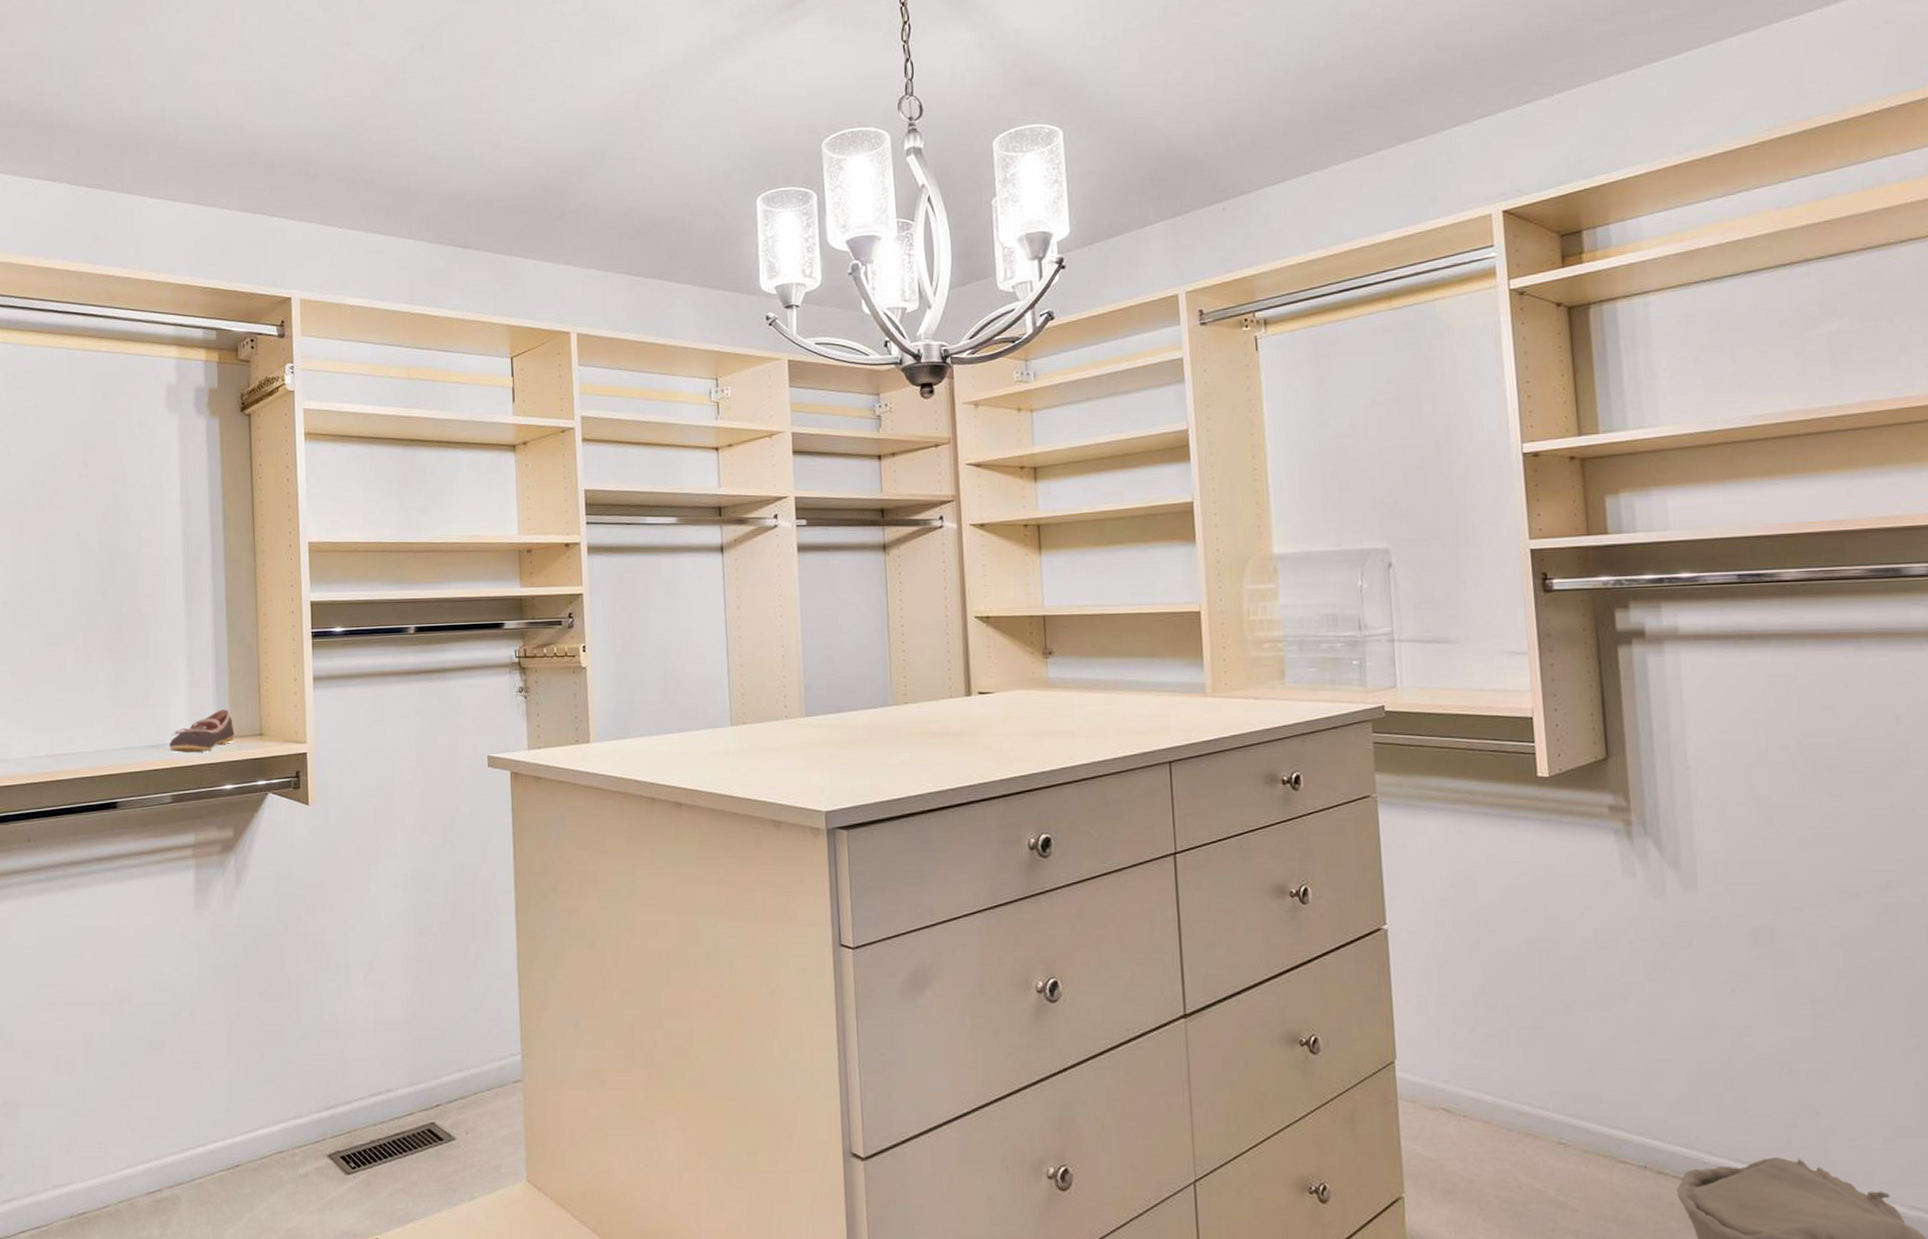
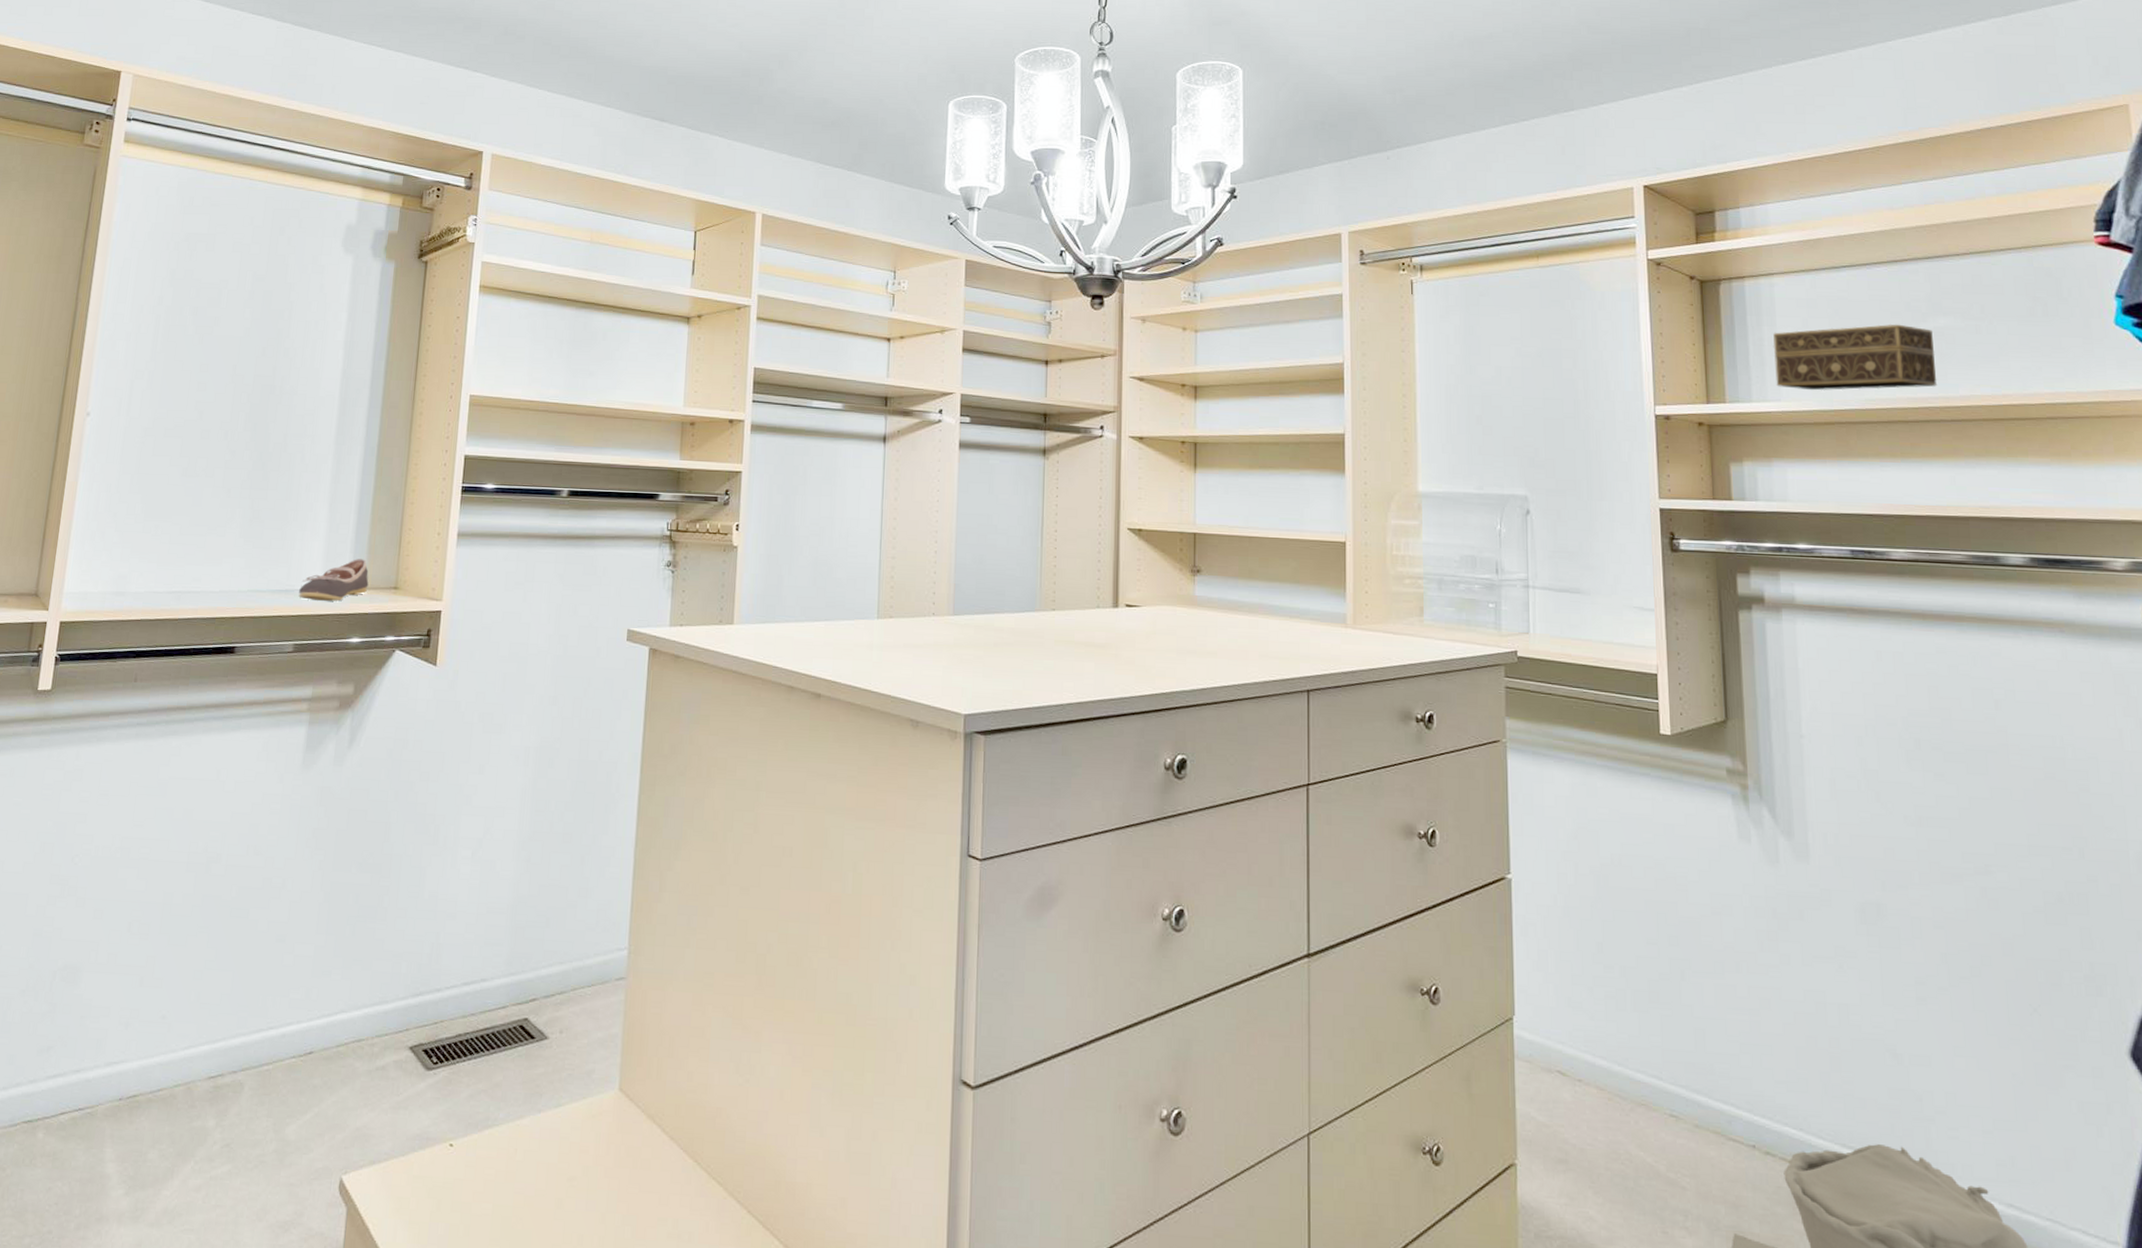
decorative box: none [1649,332,1832,412] -> present [1773,324,1938,391]

